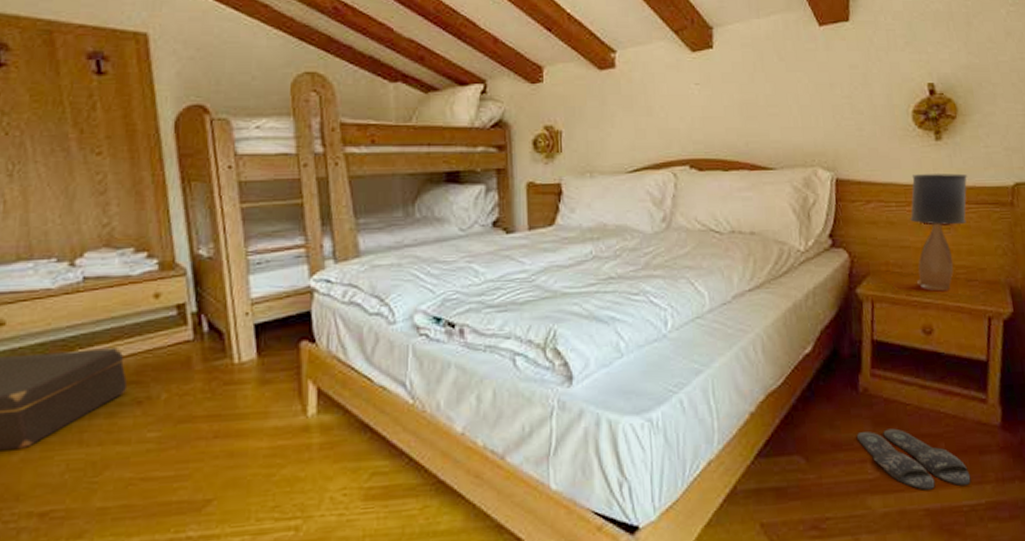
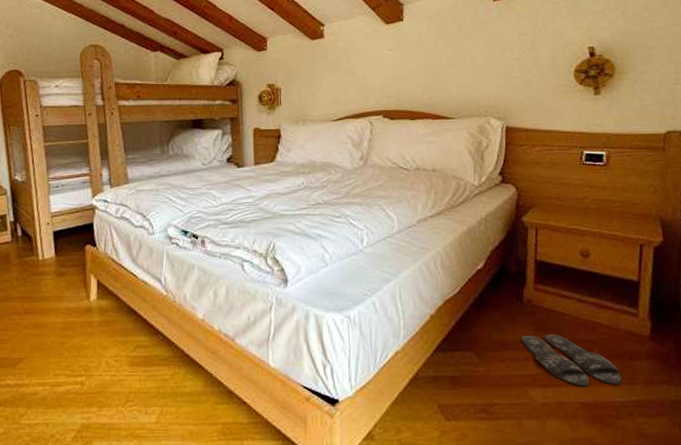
table lamp: present [910,173,967,292] -> none [570,123,623,222]

